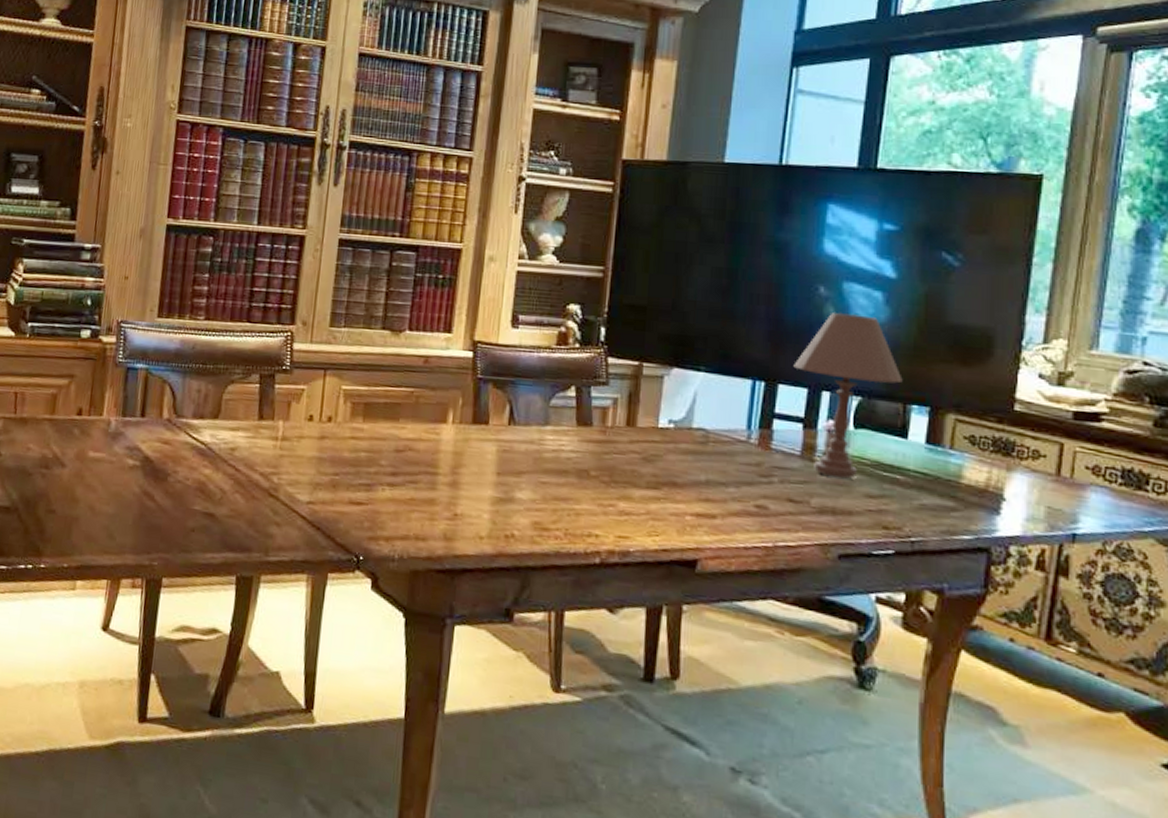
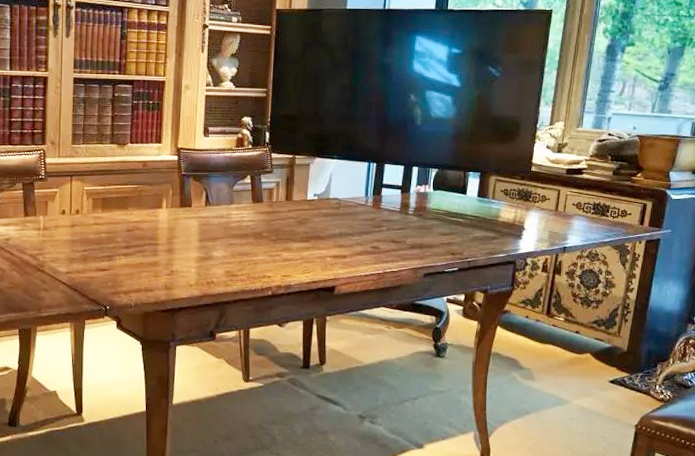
table lamp: present [793,313,903,479] -> none [394,113,464,224]

